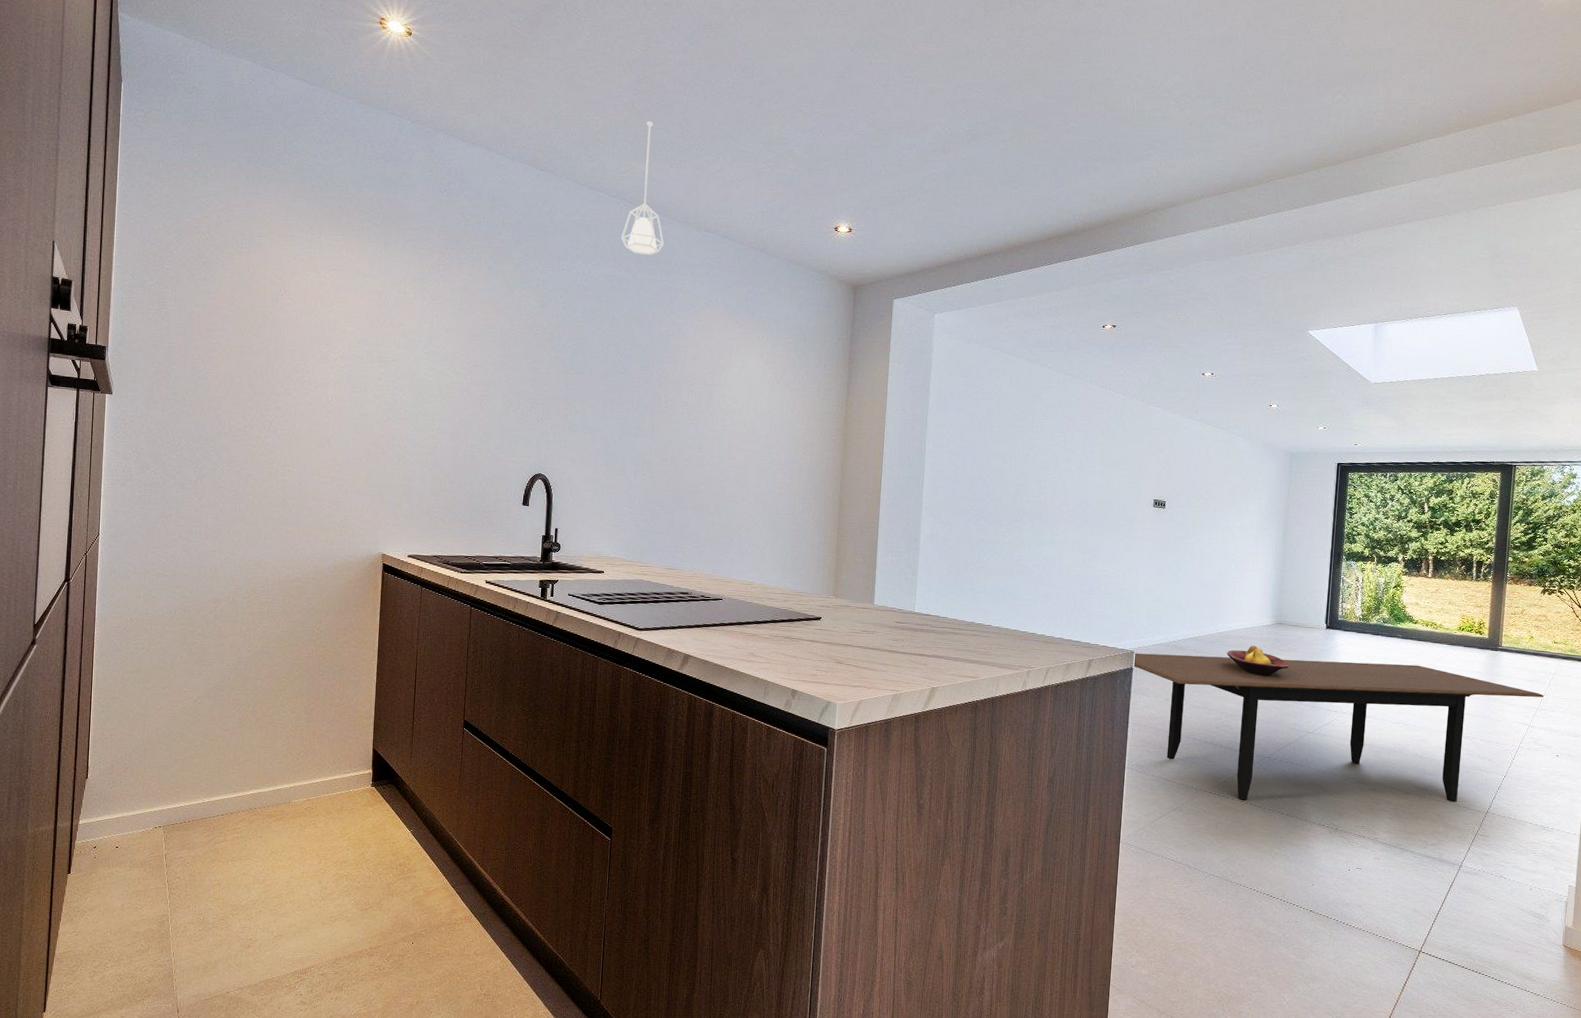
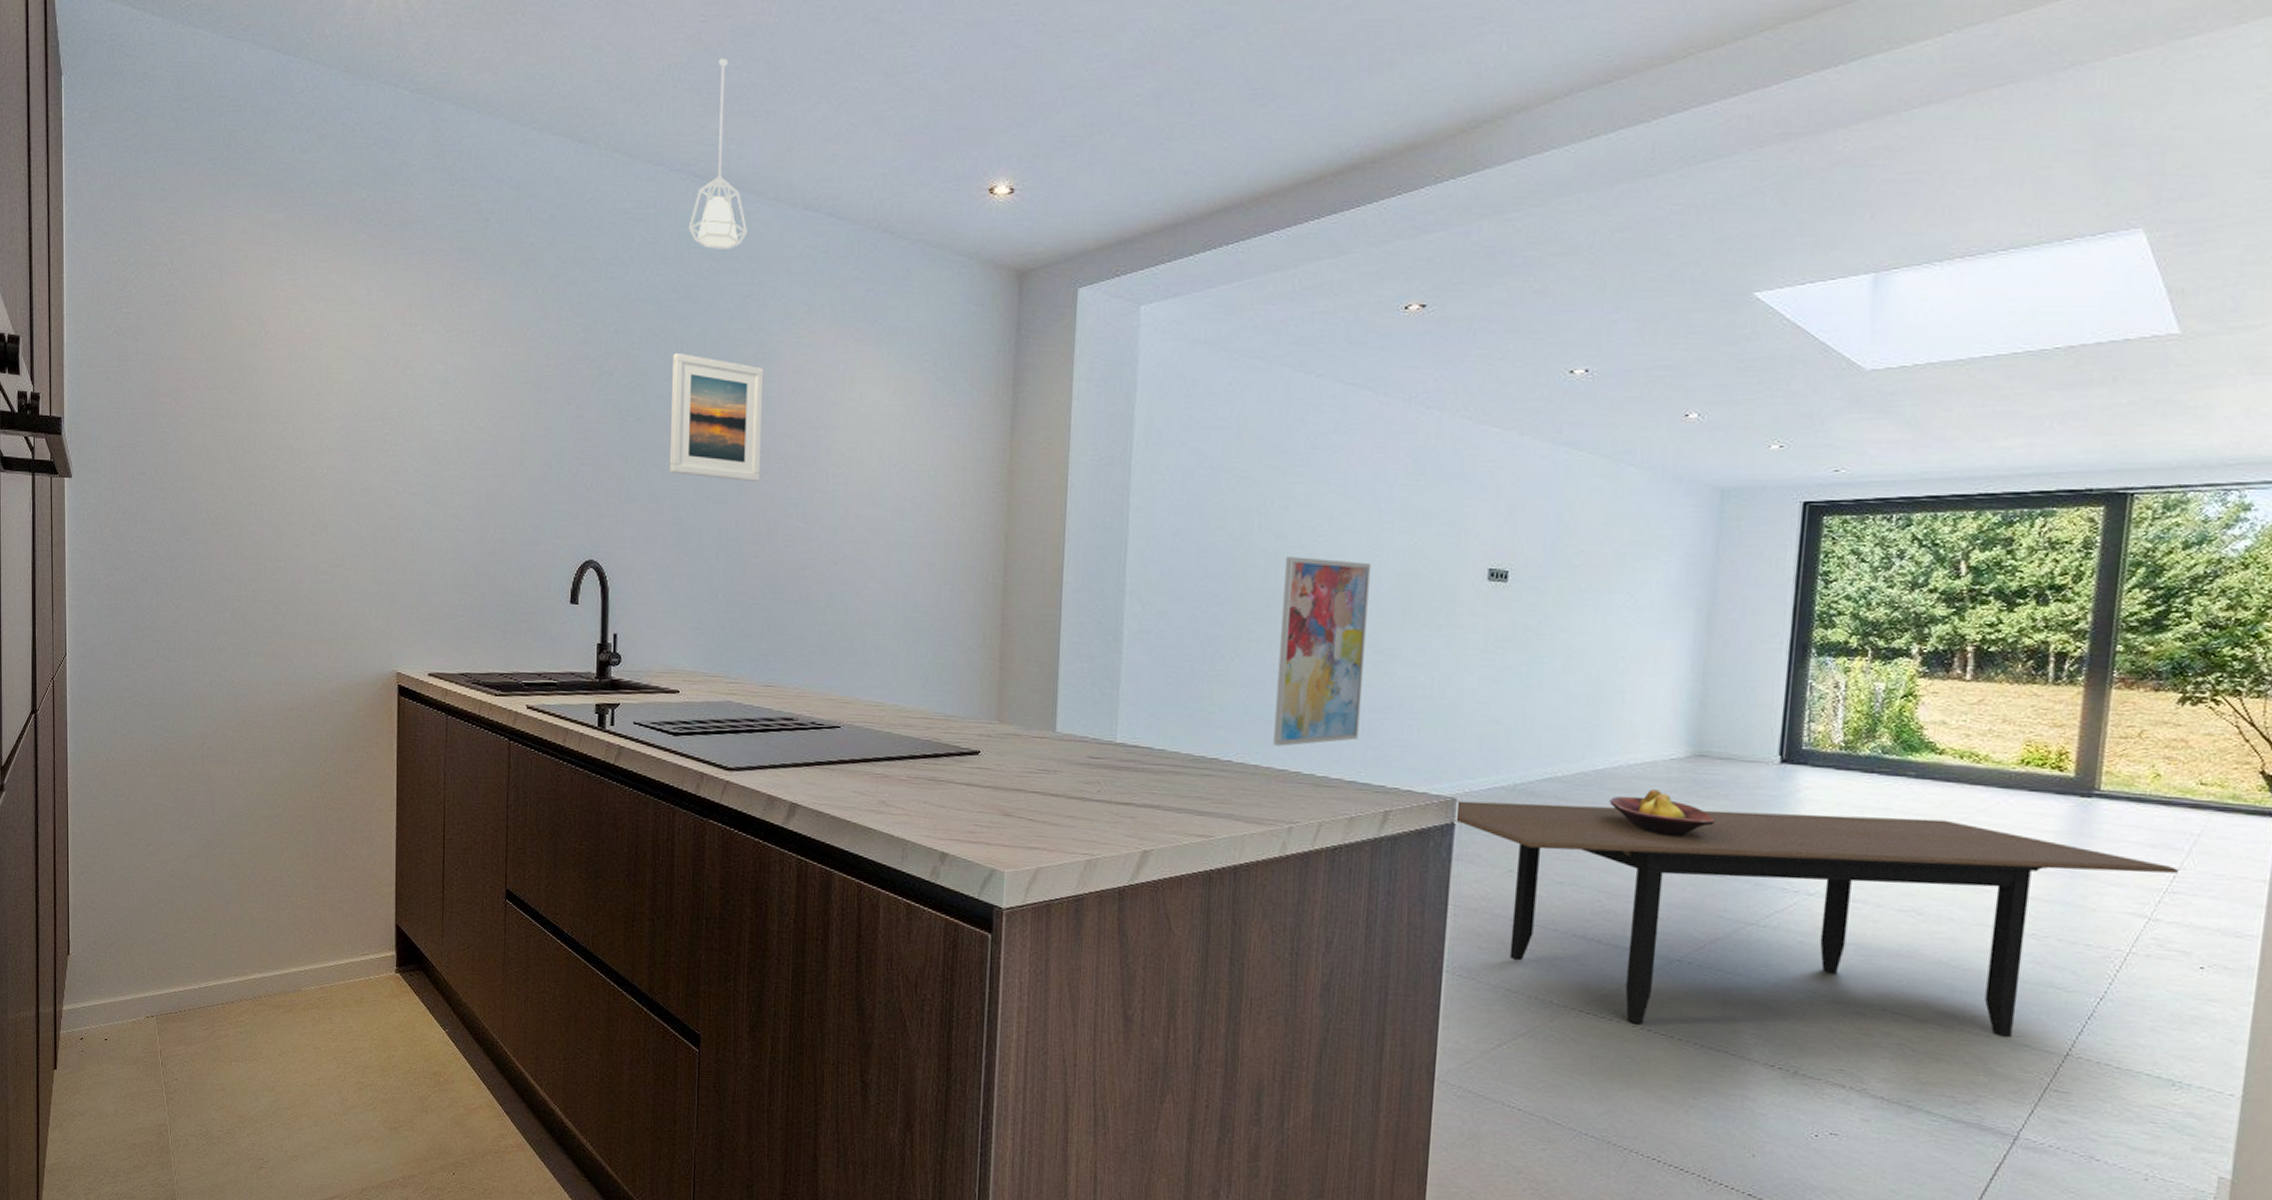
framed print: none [601,326,674,421] -> present [669,352,764,481]
wall art: none [1018,487,1082,616] -> present [1273,556,1372,746]

